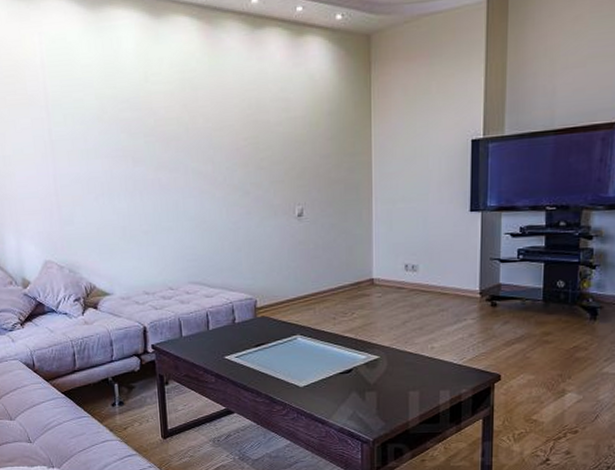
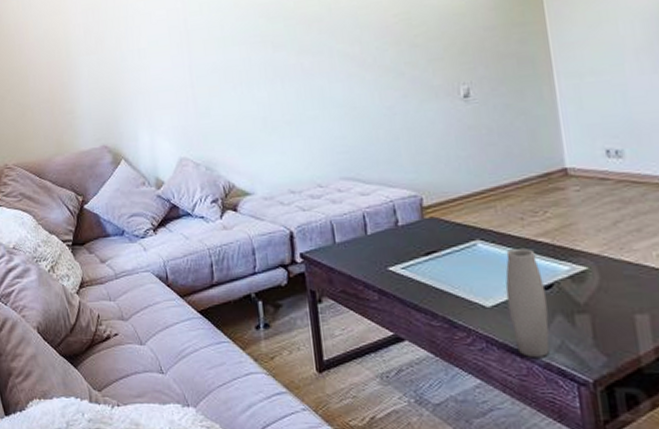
vase: none [316,342,347,425] -> present [505,249,550,359]

